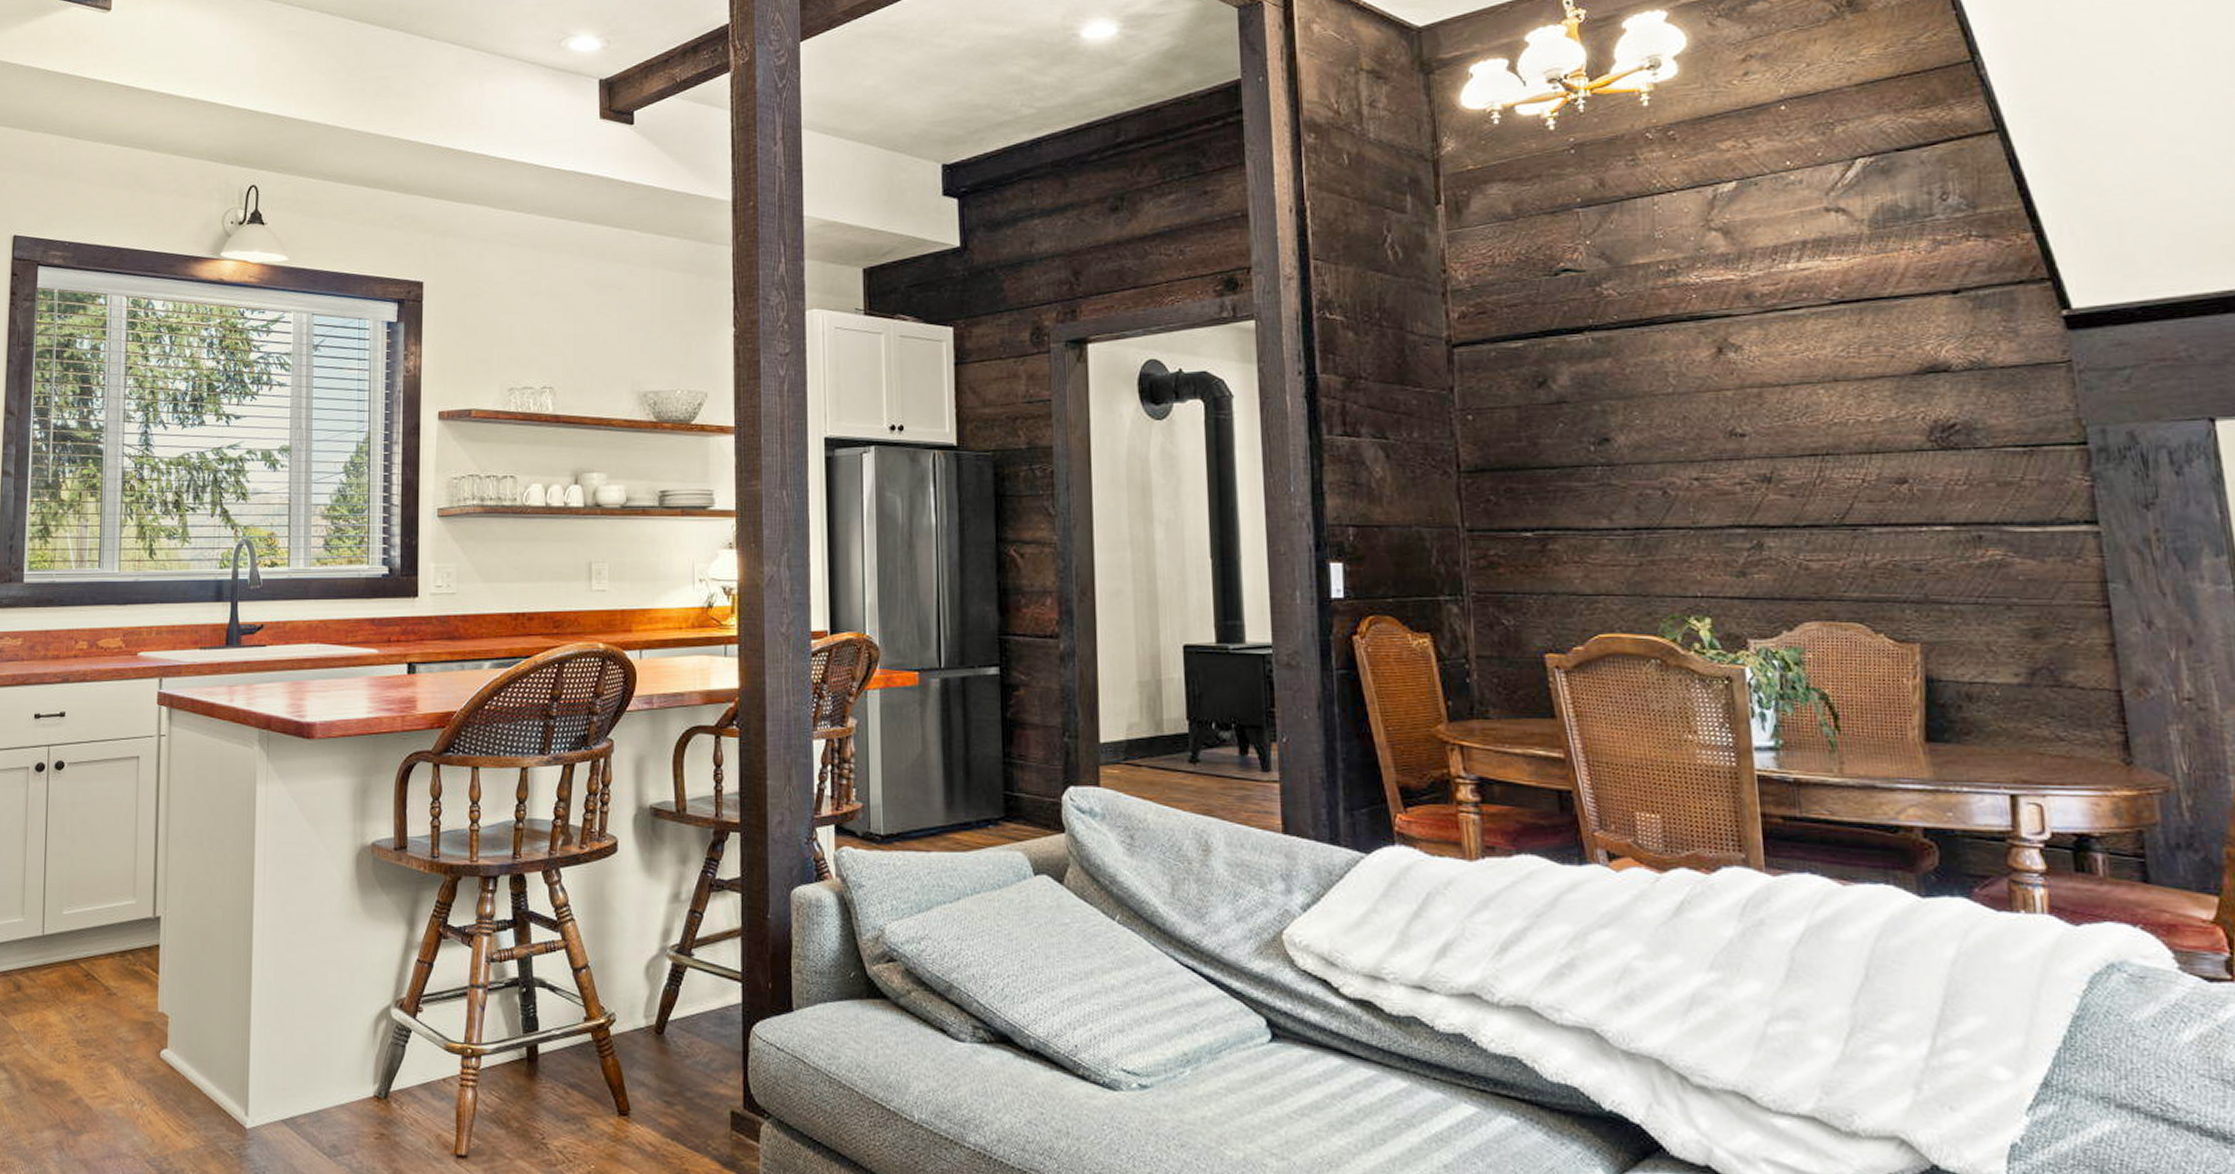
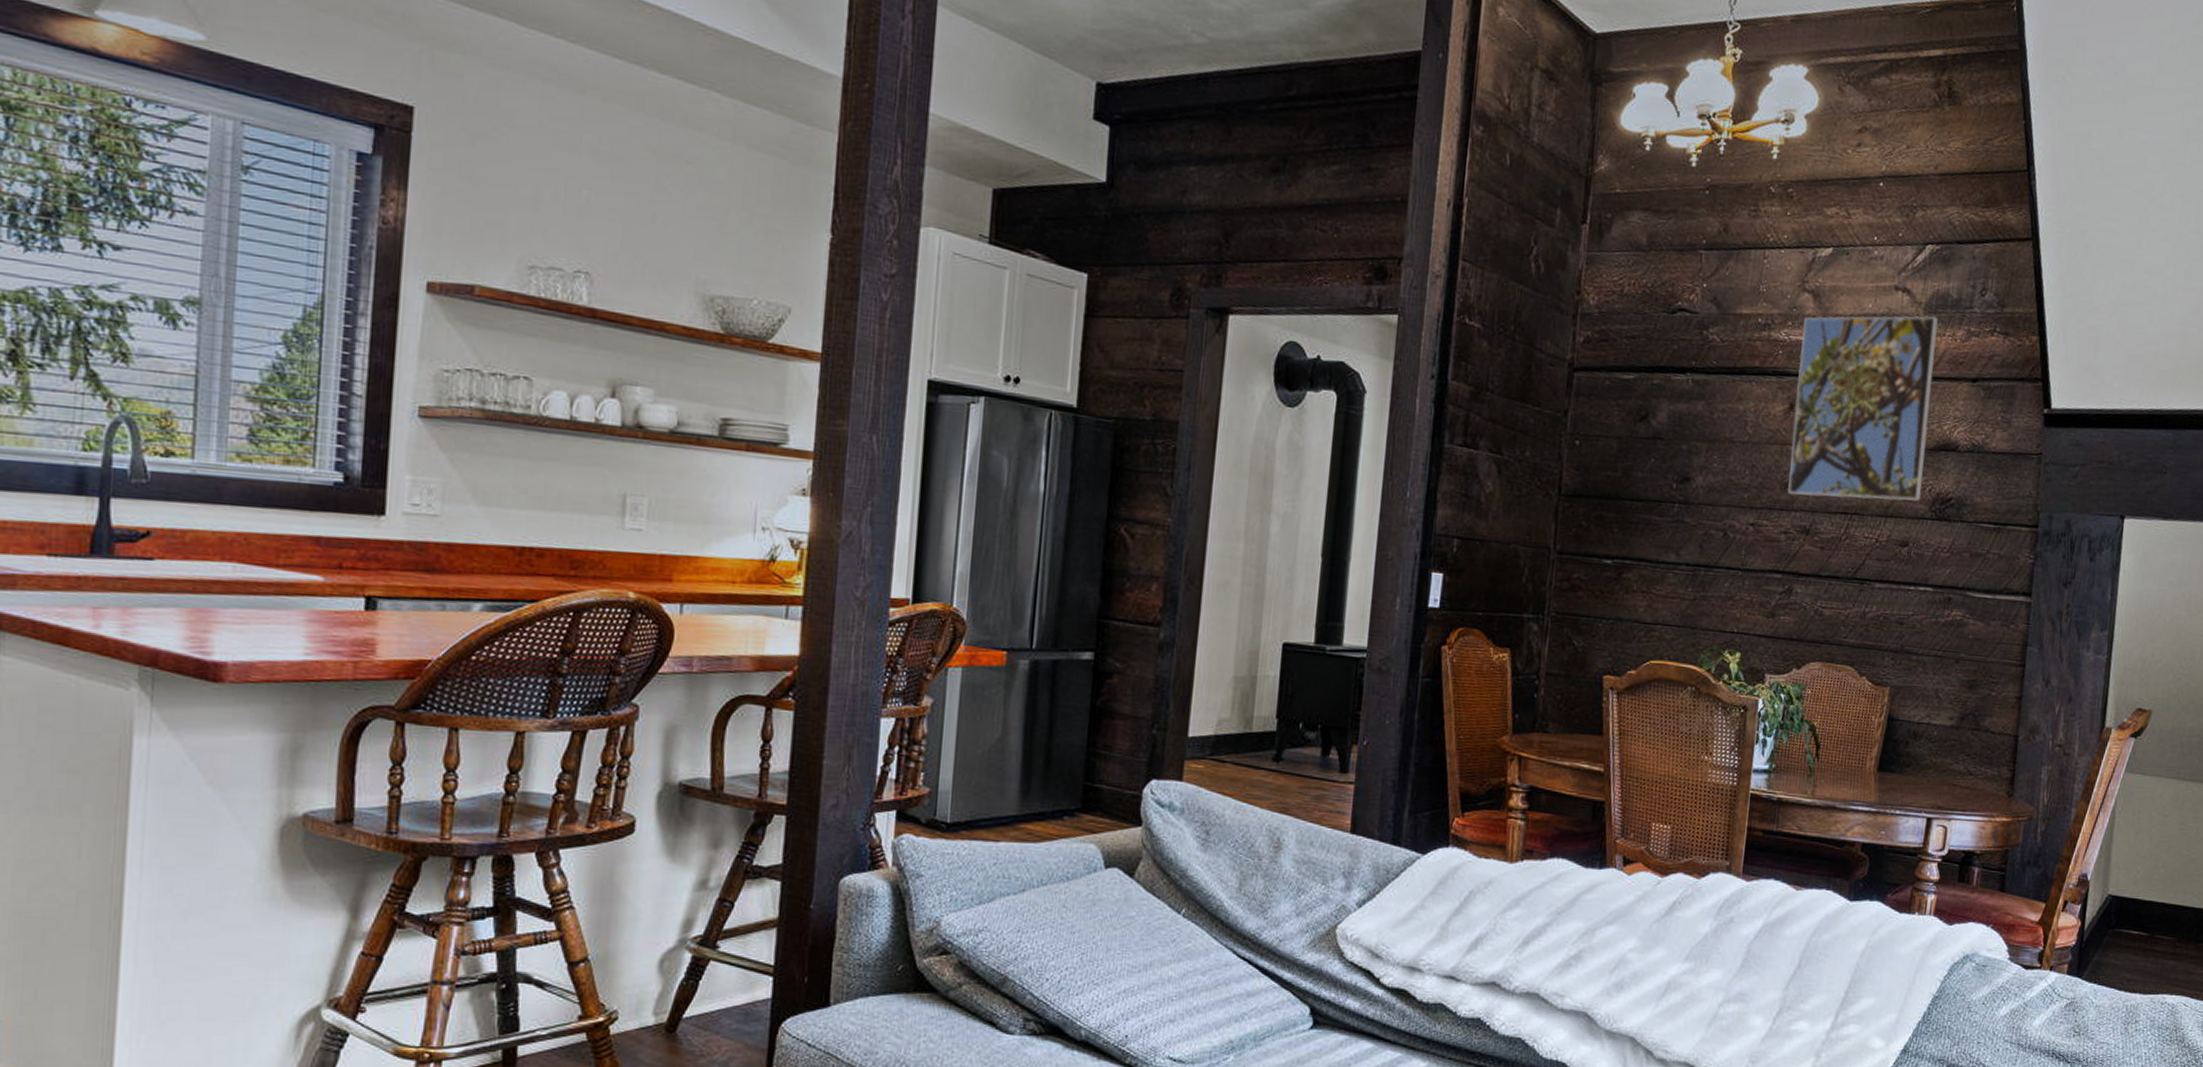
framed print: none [1716,231,1913,443] -> present [1787,315,1938,501]

